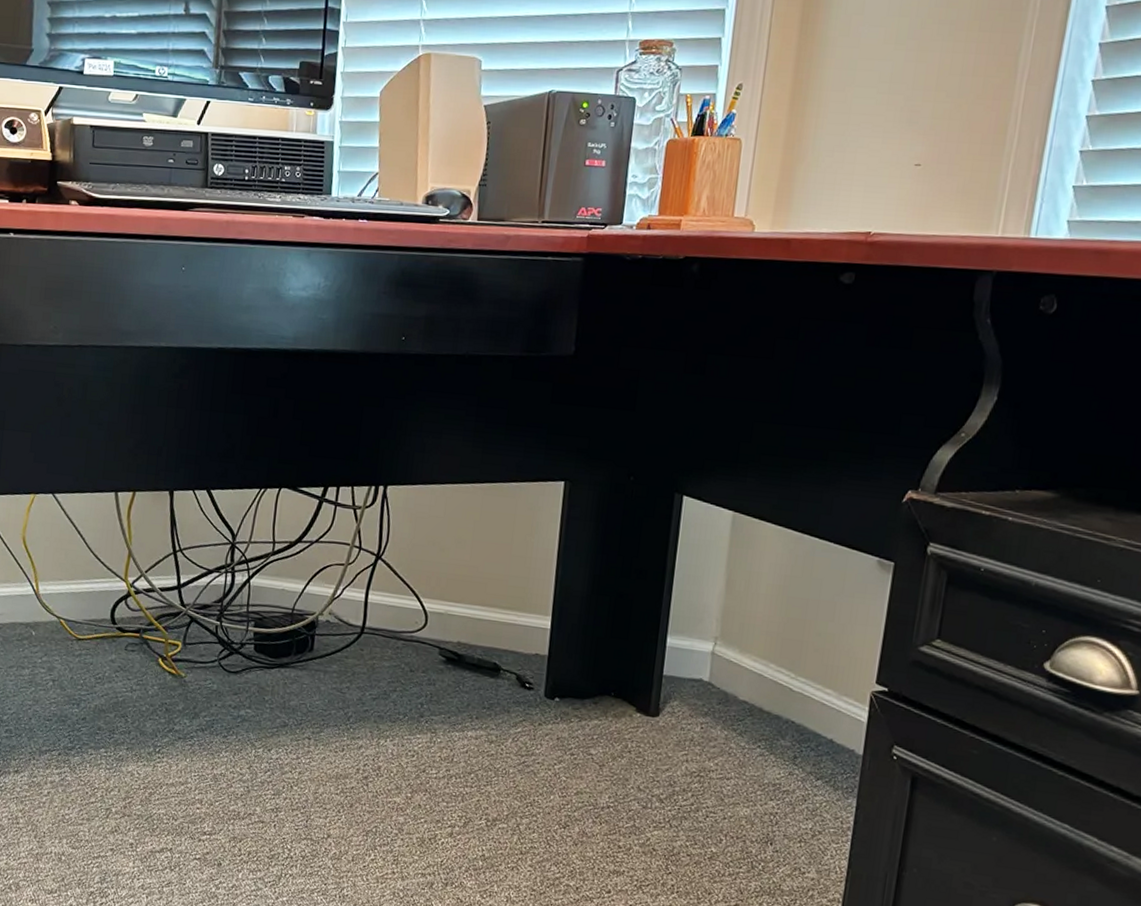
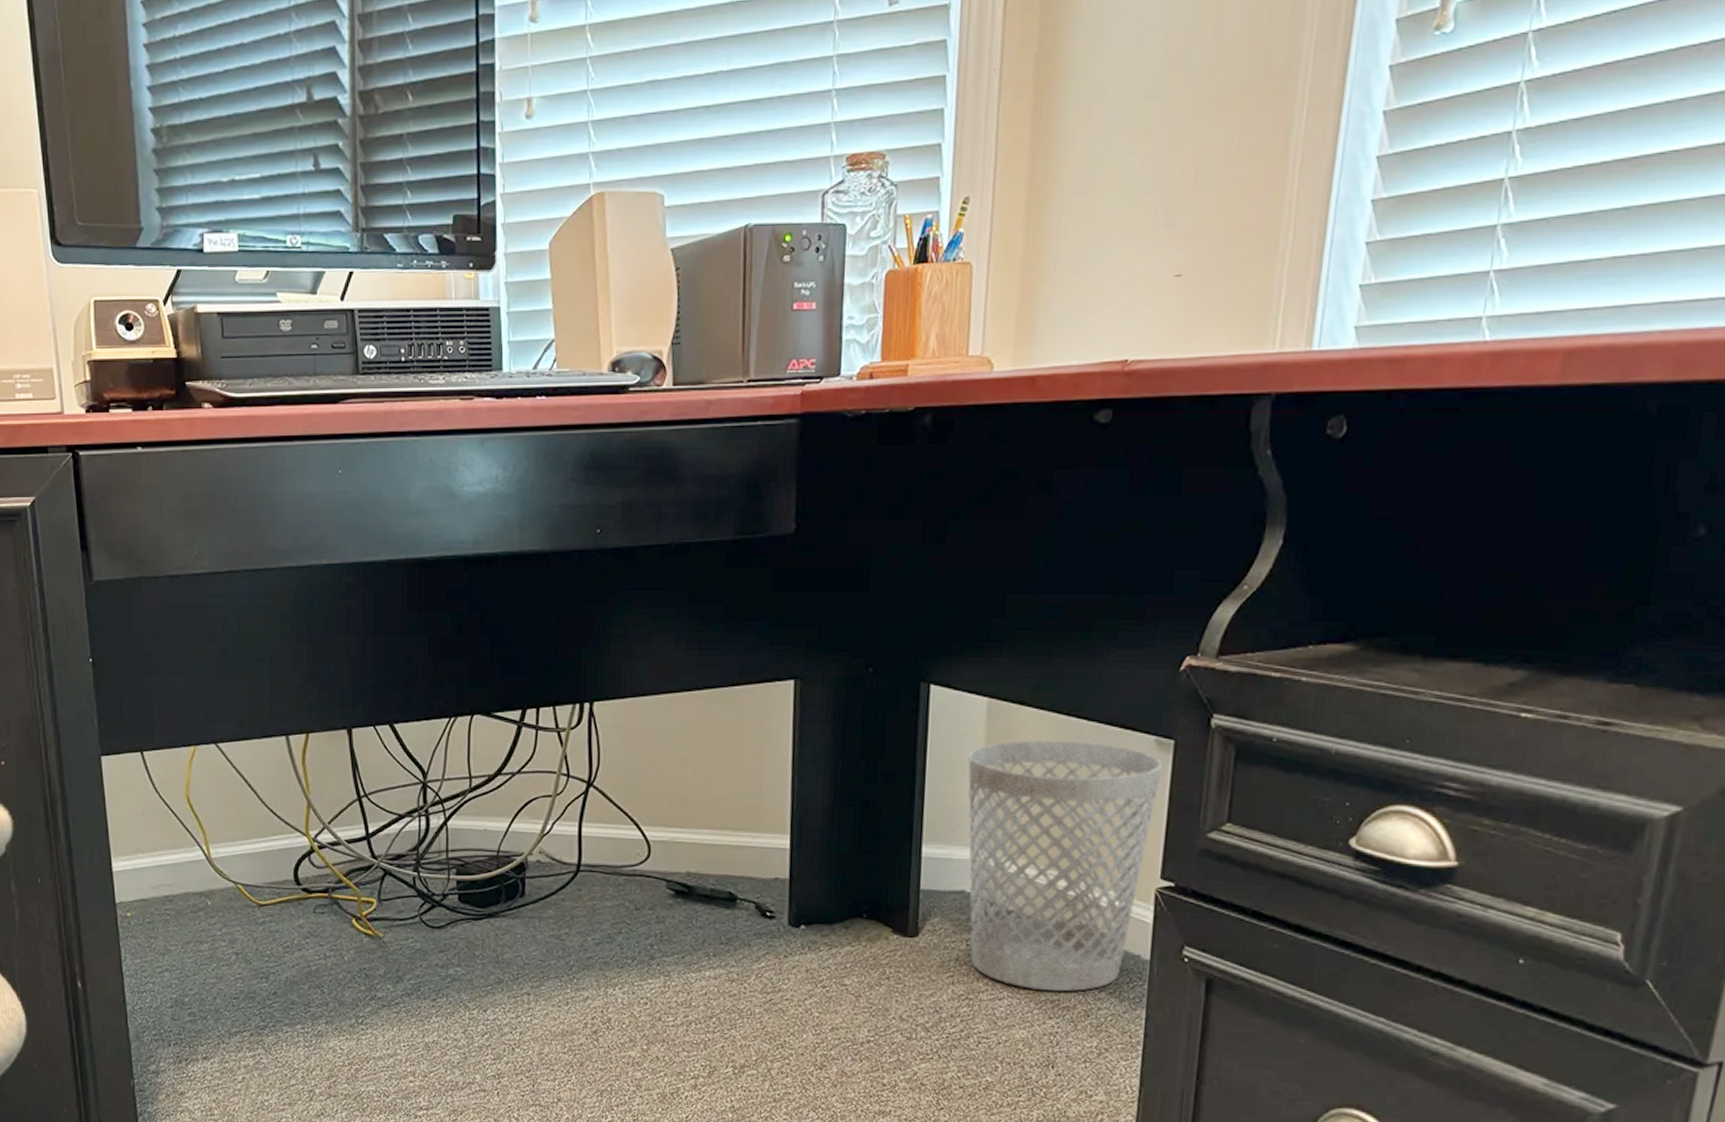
wastebasket: none [704,551,882,777] -> present [968,740,1162,991]

